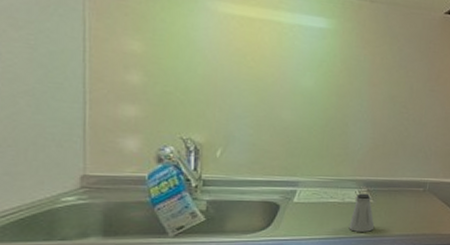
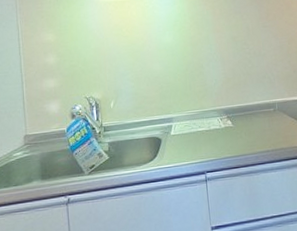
saltshaker: present [349,193,375,232] -> none [217,119,239,154]

